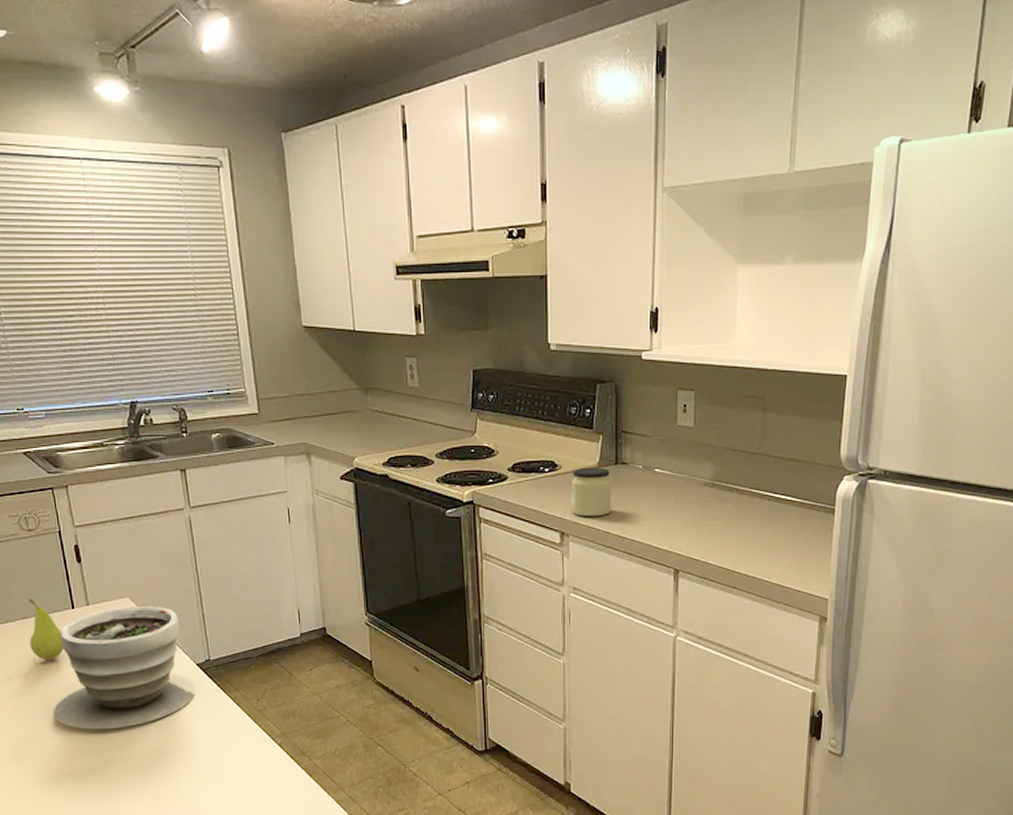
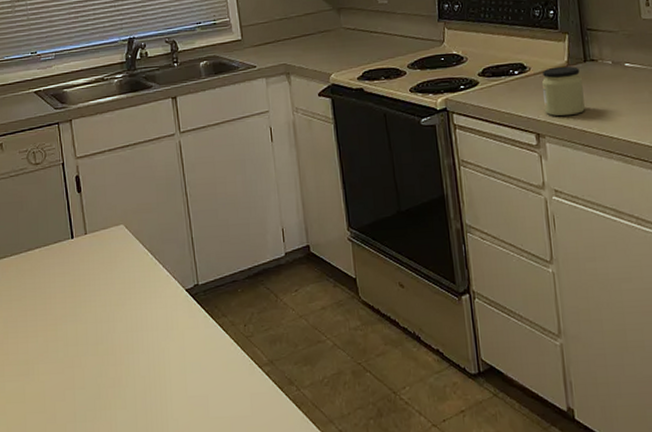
fruit: present [28,598,64,660] -> none [32,230,63,292]
planter: present [52,606,196,730] -> none [50,232,185,364]

